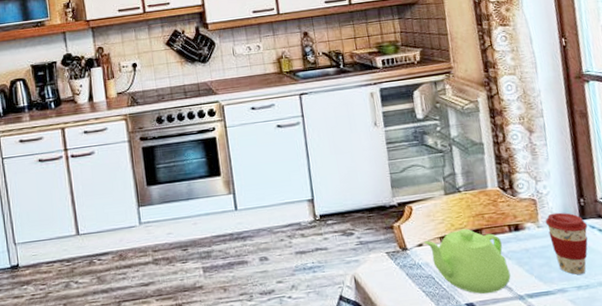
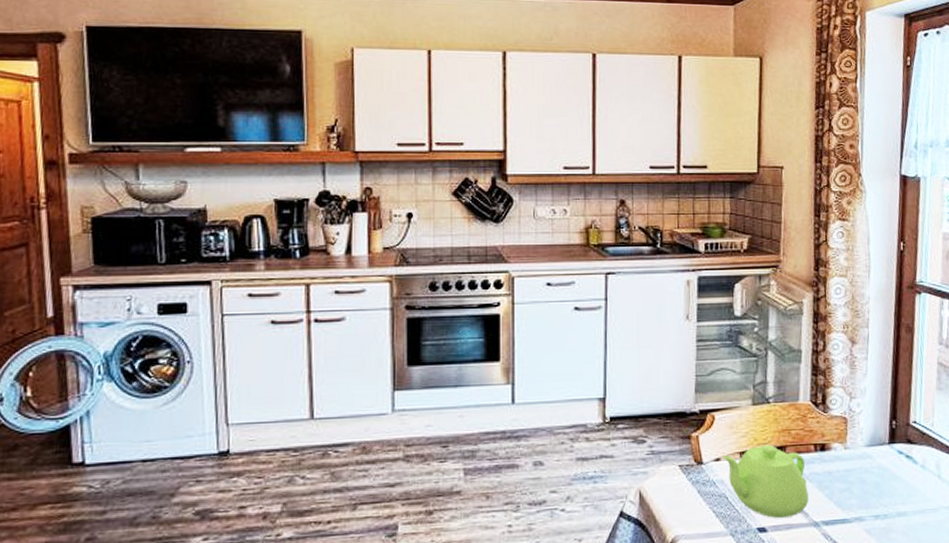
coffee cup: present [545,212,588,275] -> none [853,434,895,503]

